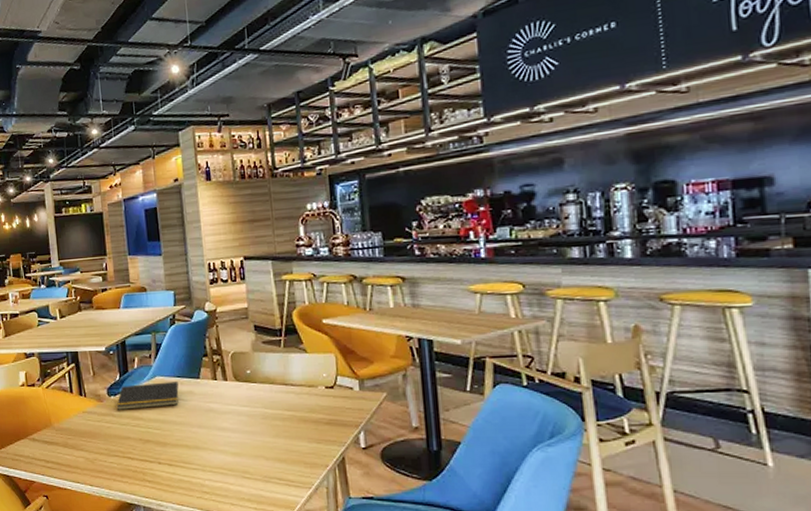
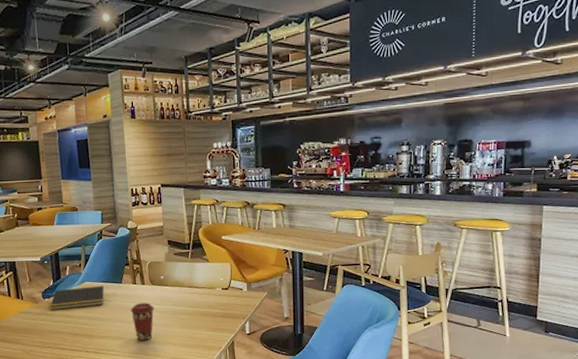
coffee cup: none [210,403,240,452] -> present [130,302,154,341]

